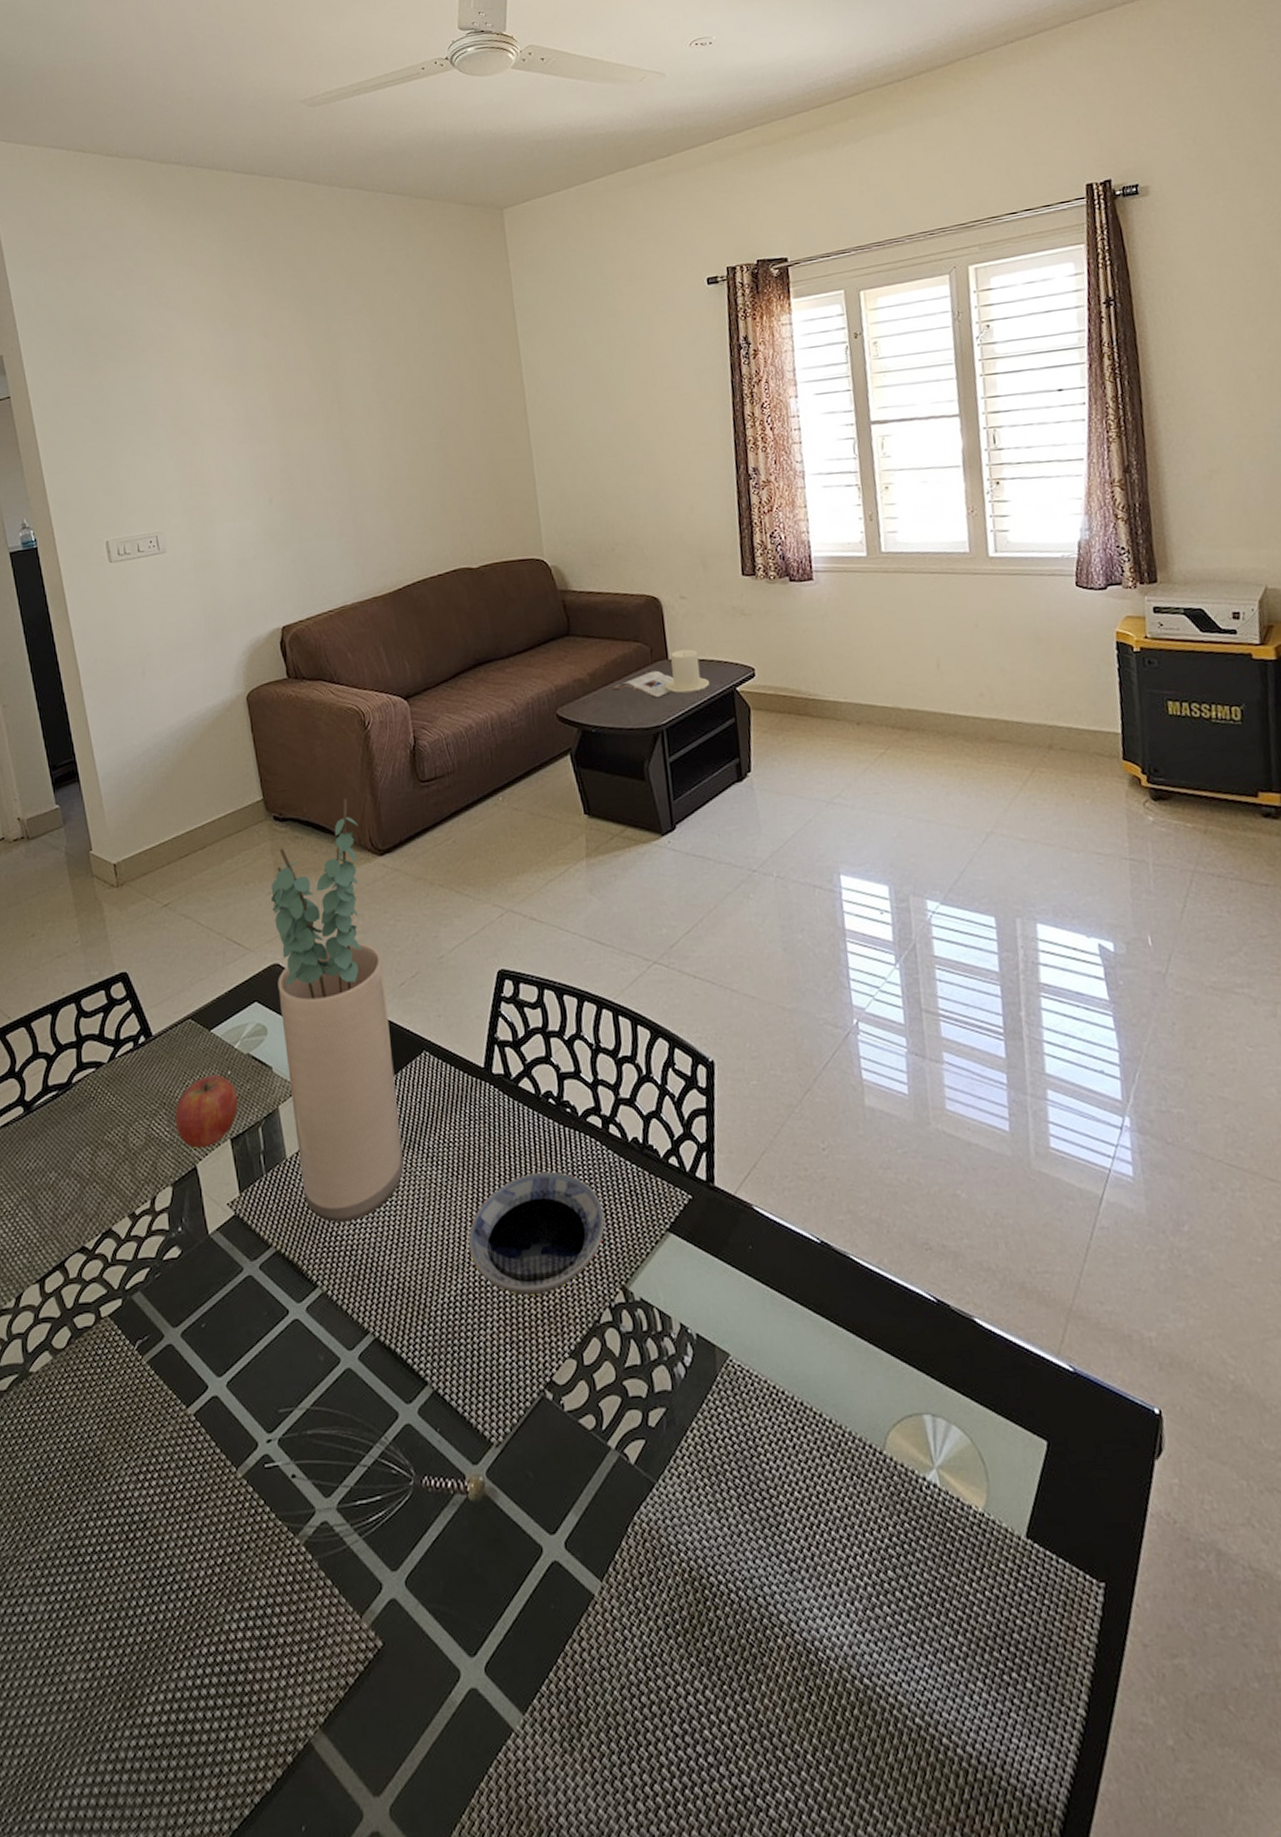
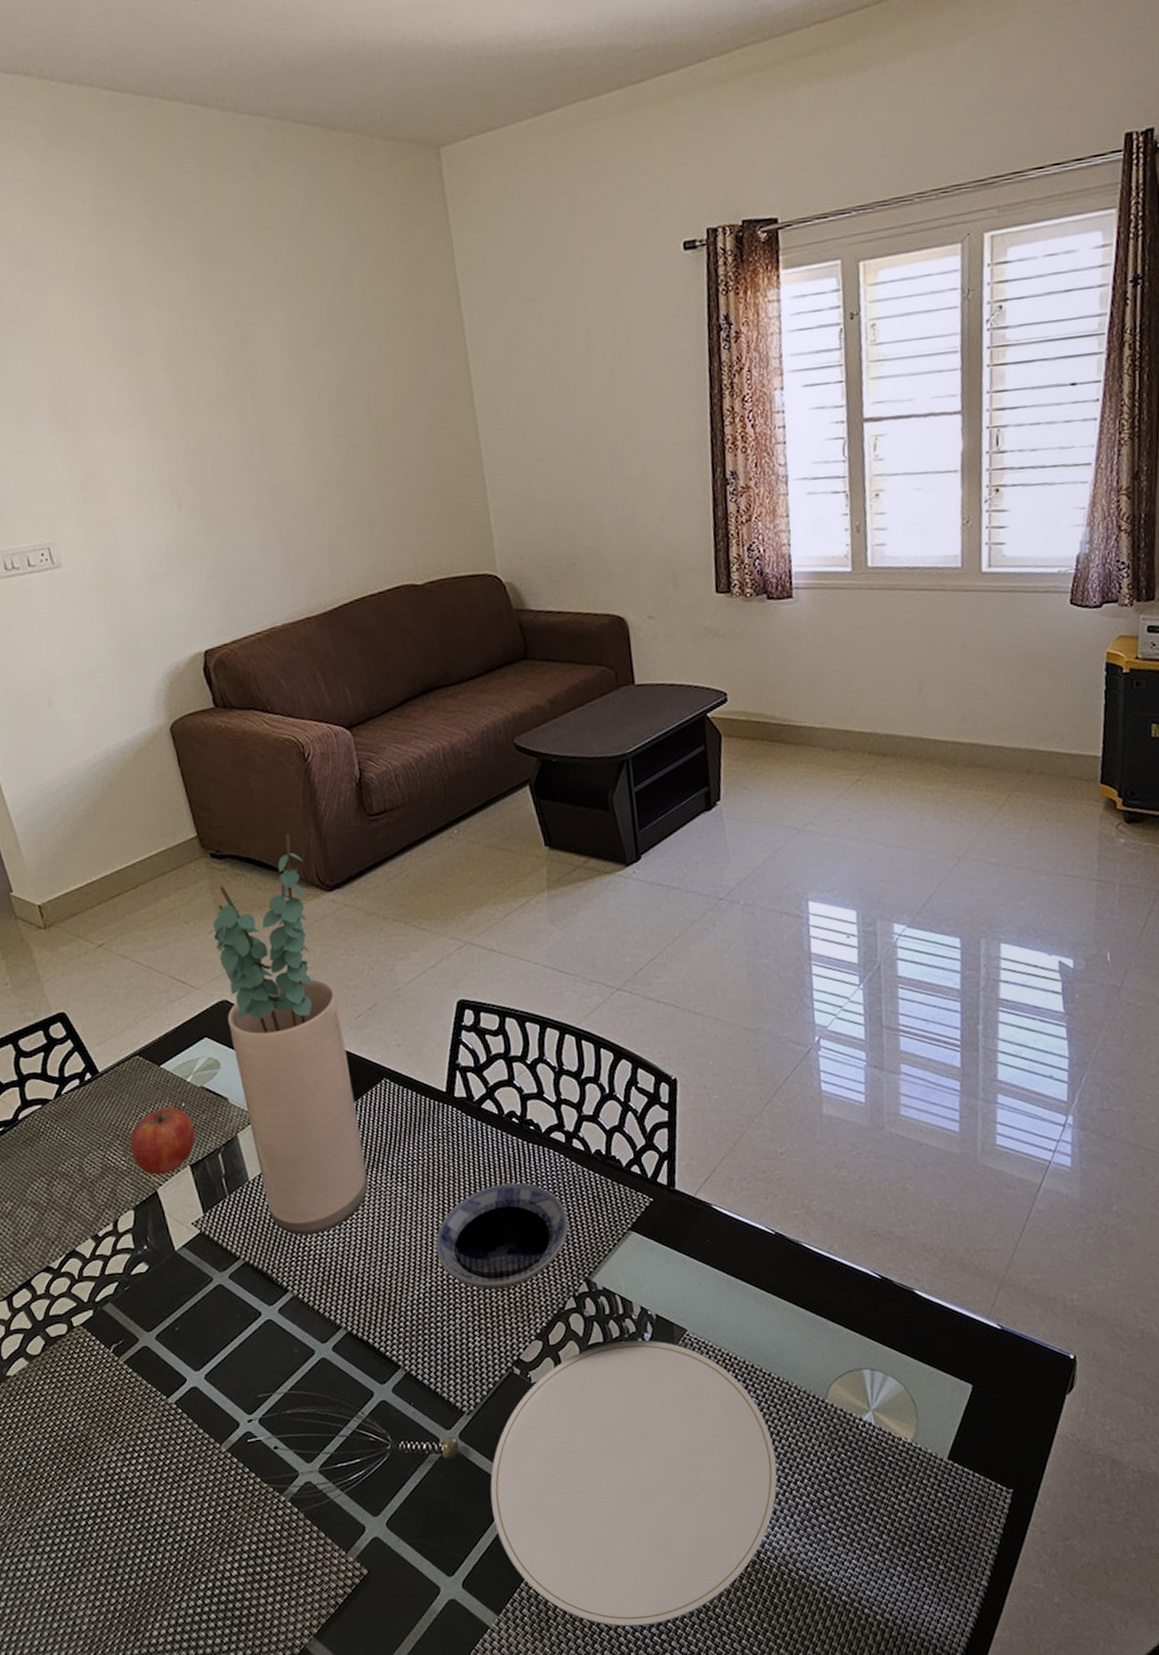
plate: none [518,1363,834,1743] -> present [490,1339,778,1627]
magazine: present [614,670,675,698] -> none [575,696,642,725]
candle: present [665,649,710,694] -> none [631,673,679,721]

